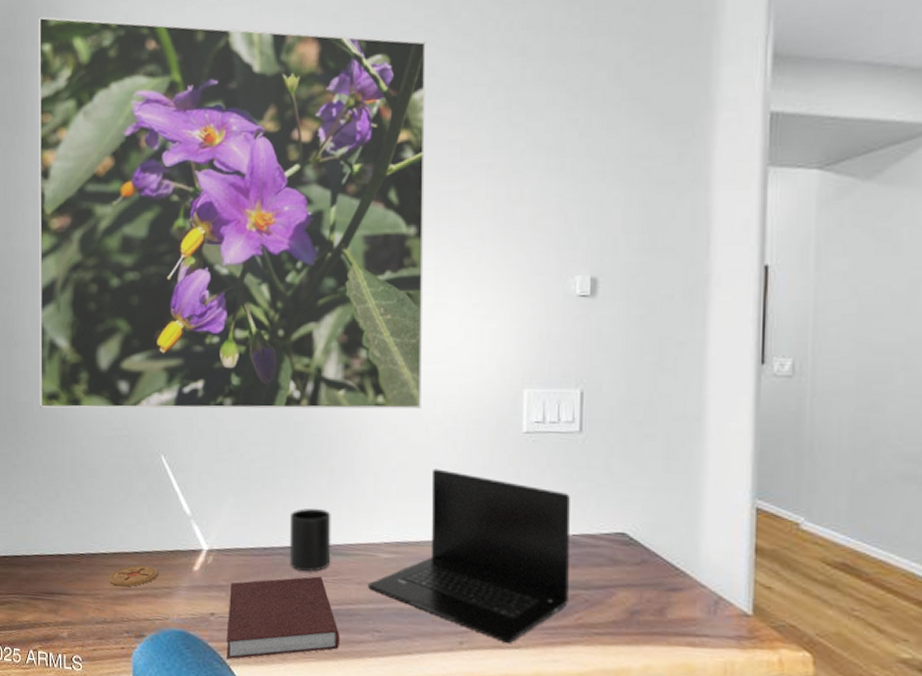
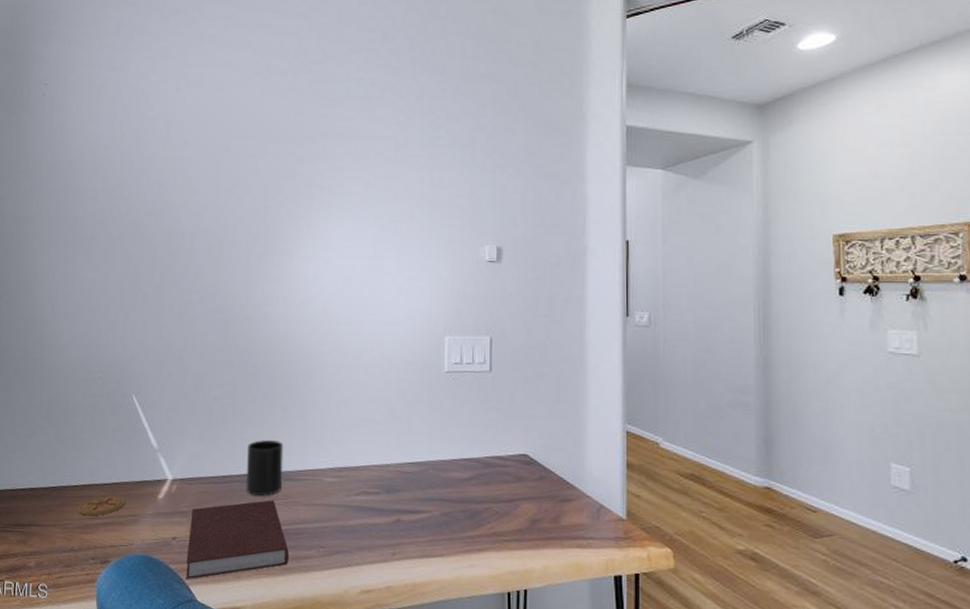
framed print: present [38,16,427,409] -> none [19,18,369,354]
laptop: present [368,469,570,644] -> none [315,403,483,553]

